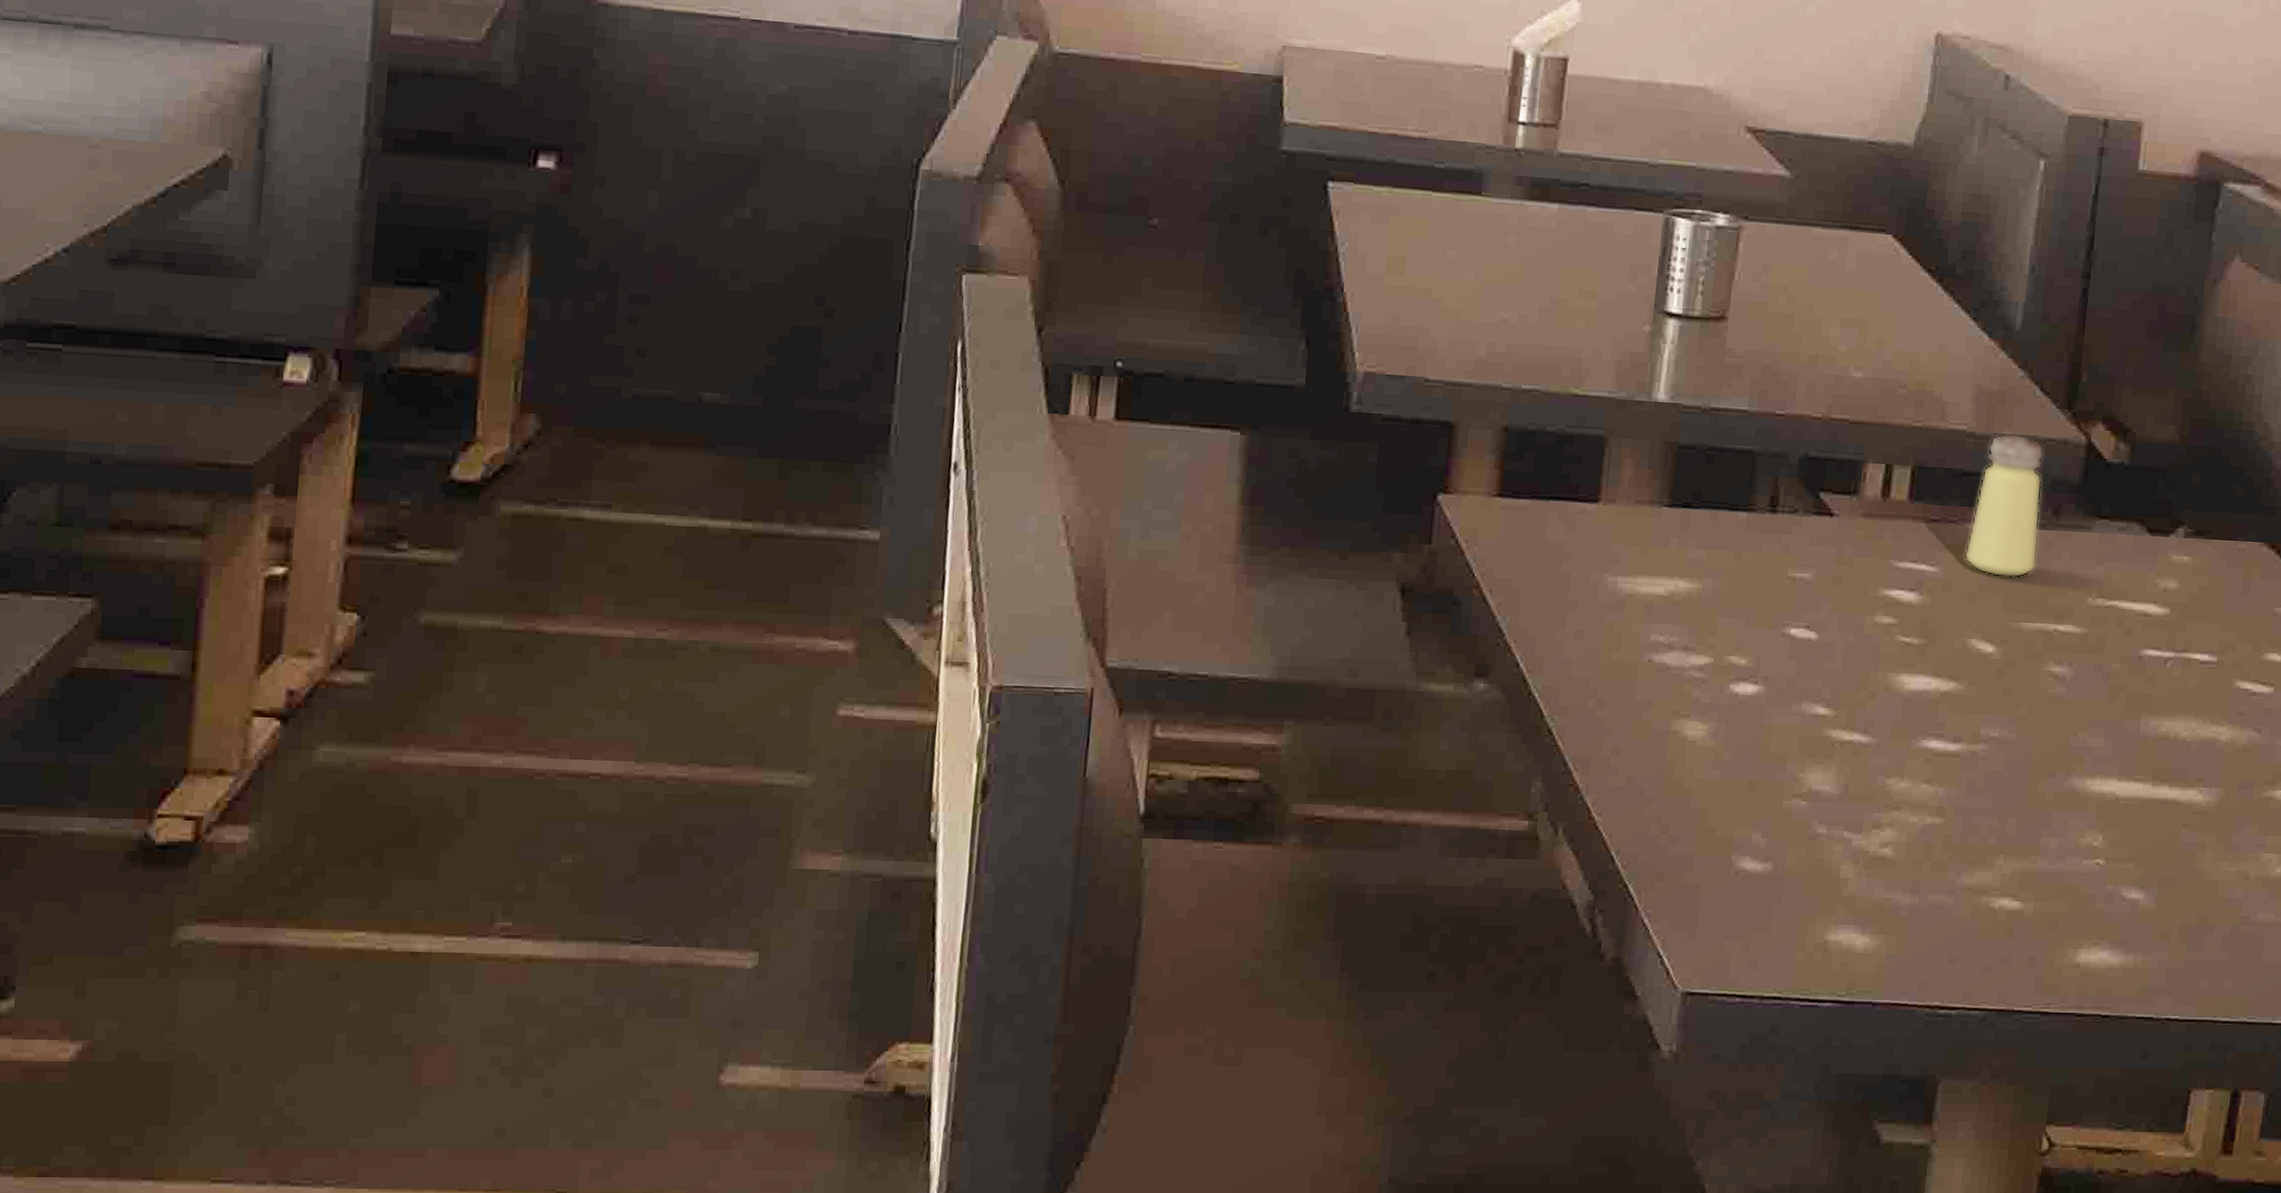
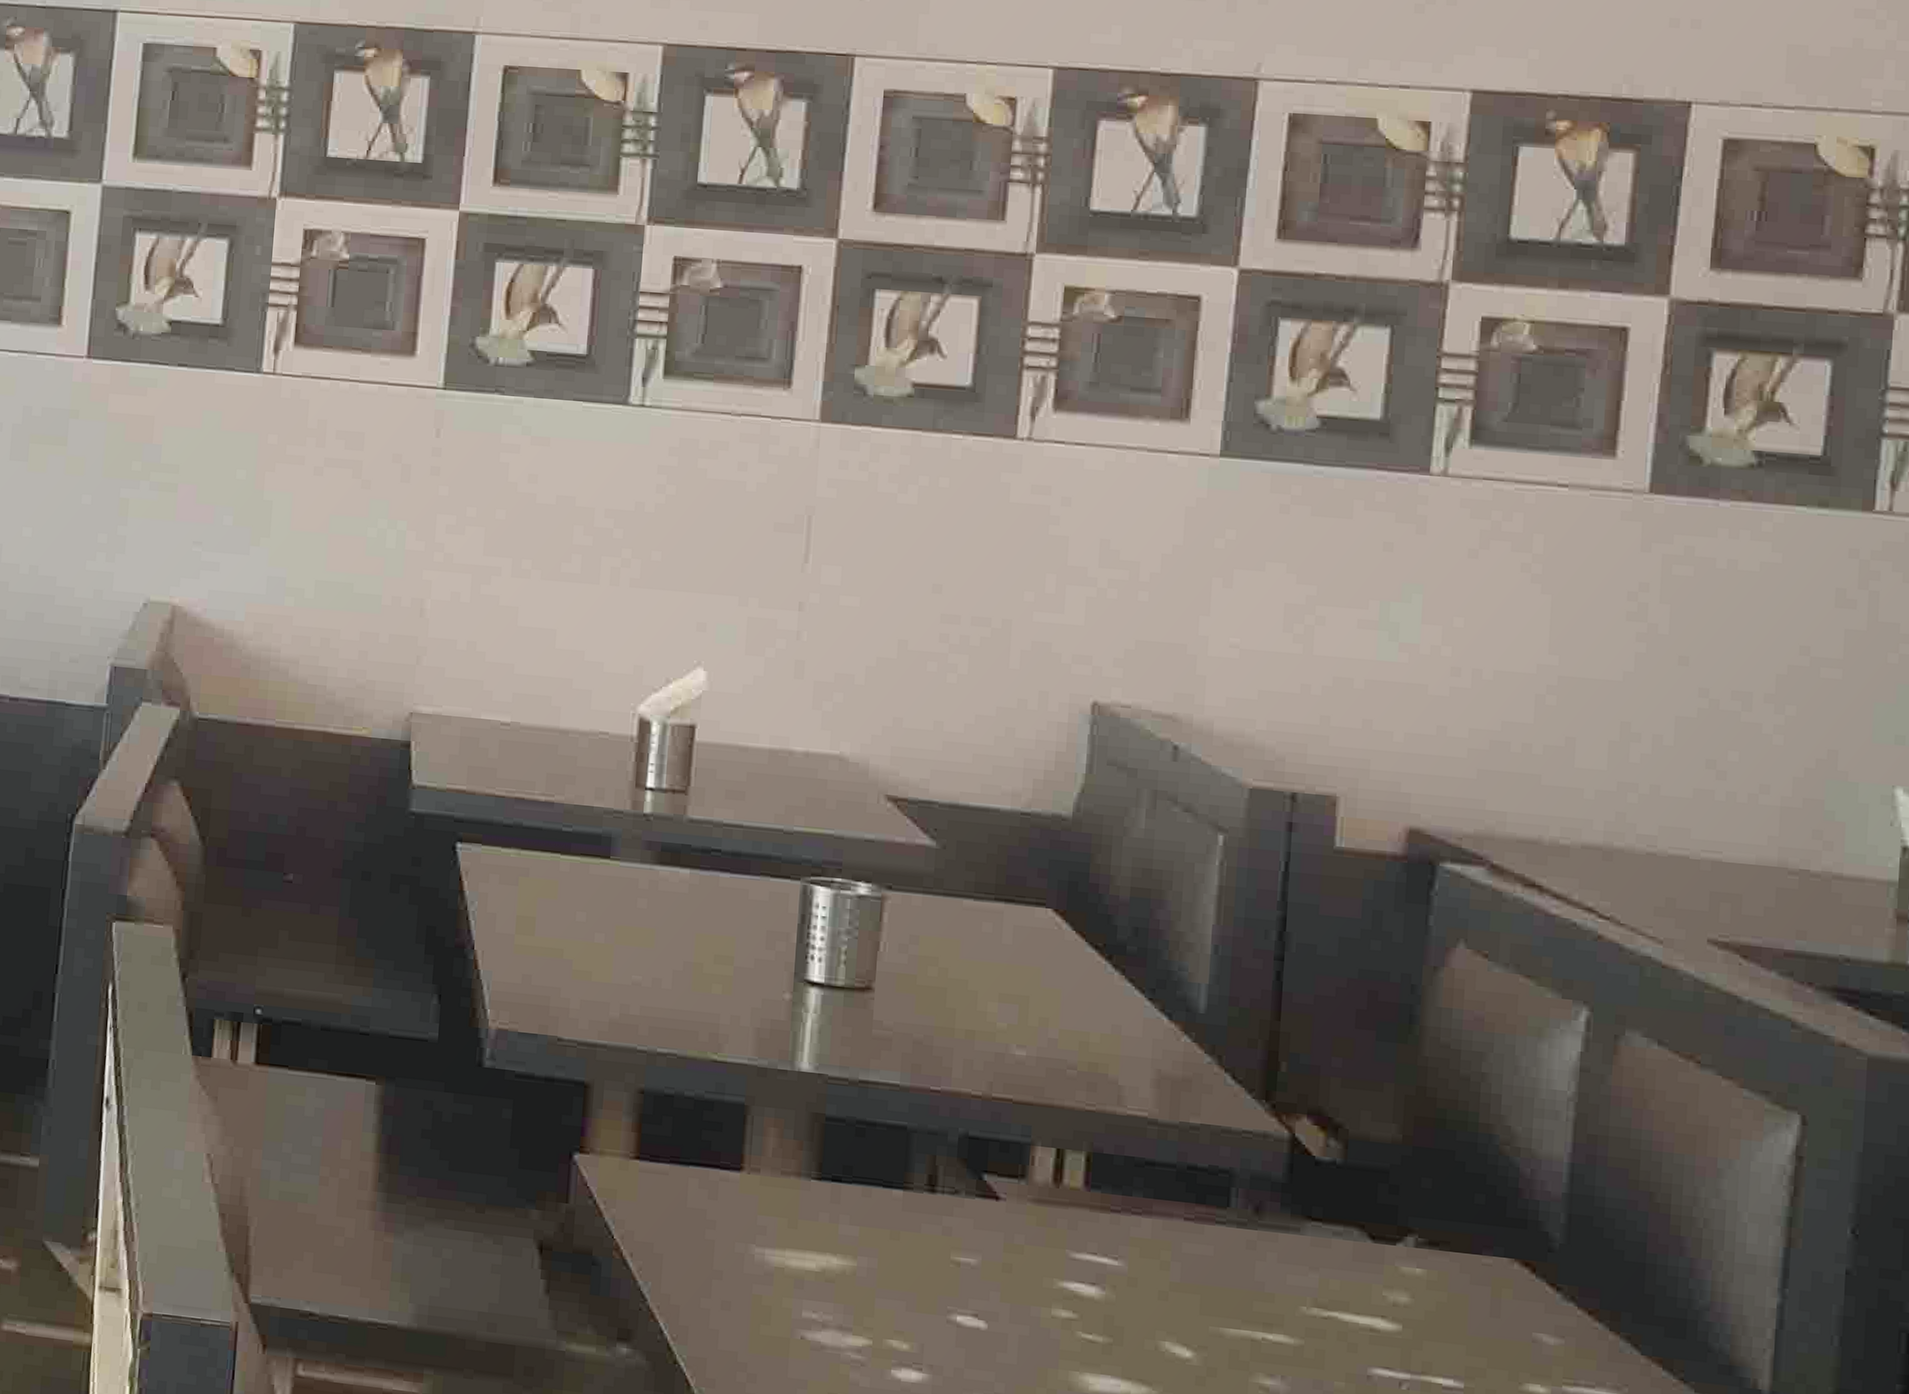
saltshaker: present [1964,433,2044,578] -> none [1151,1122,1240,1279]

